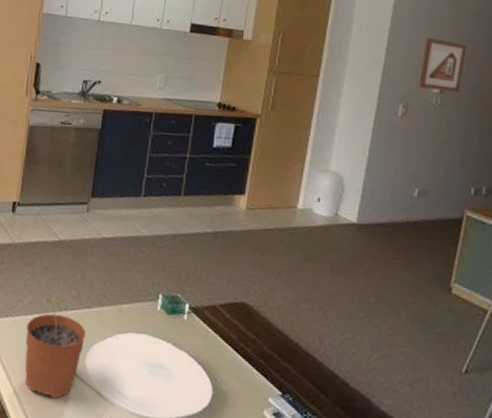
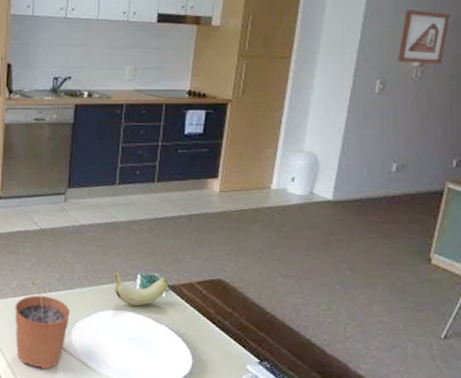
banana: none [134,290,190,329] -> present [114,271,167,306]

